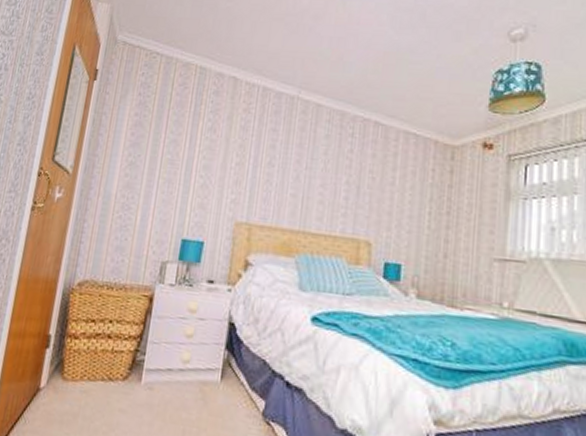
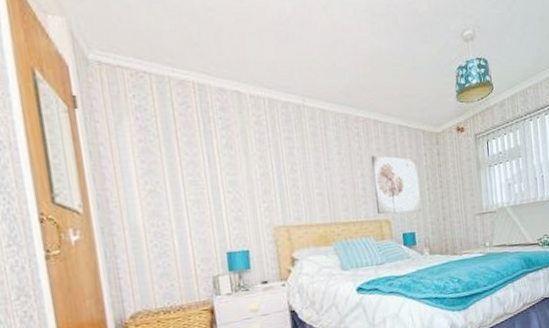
wall art: none [356,161,420,240] -> present [371,155,421,214]

